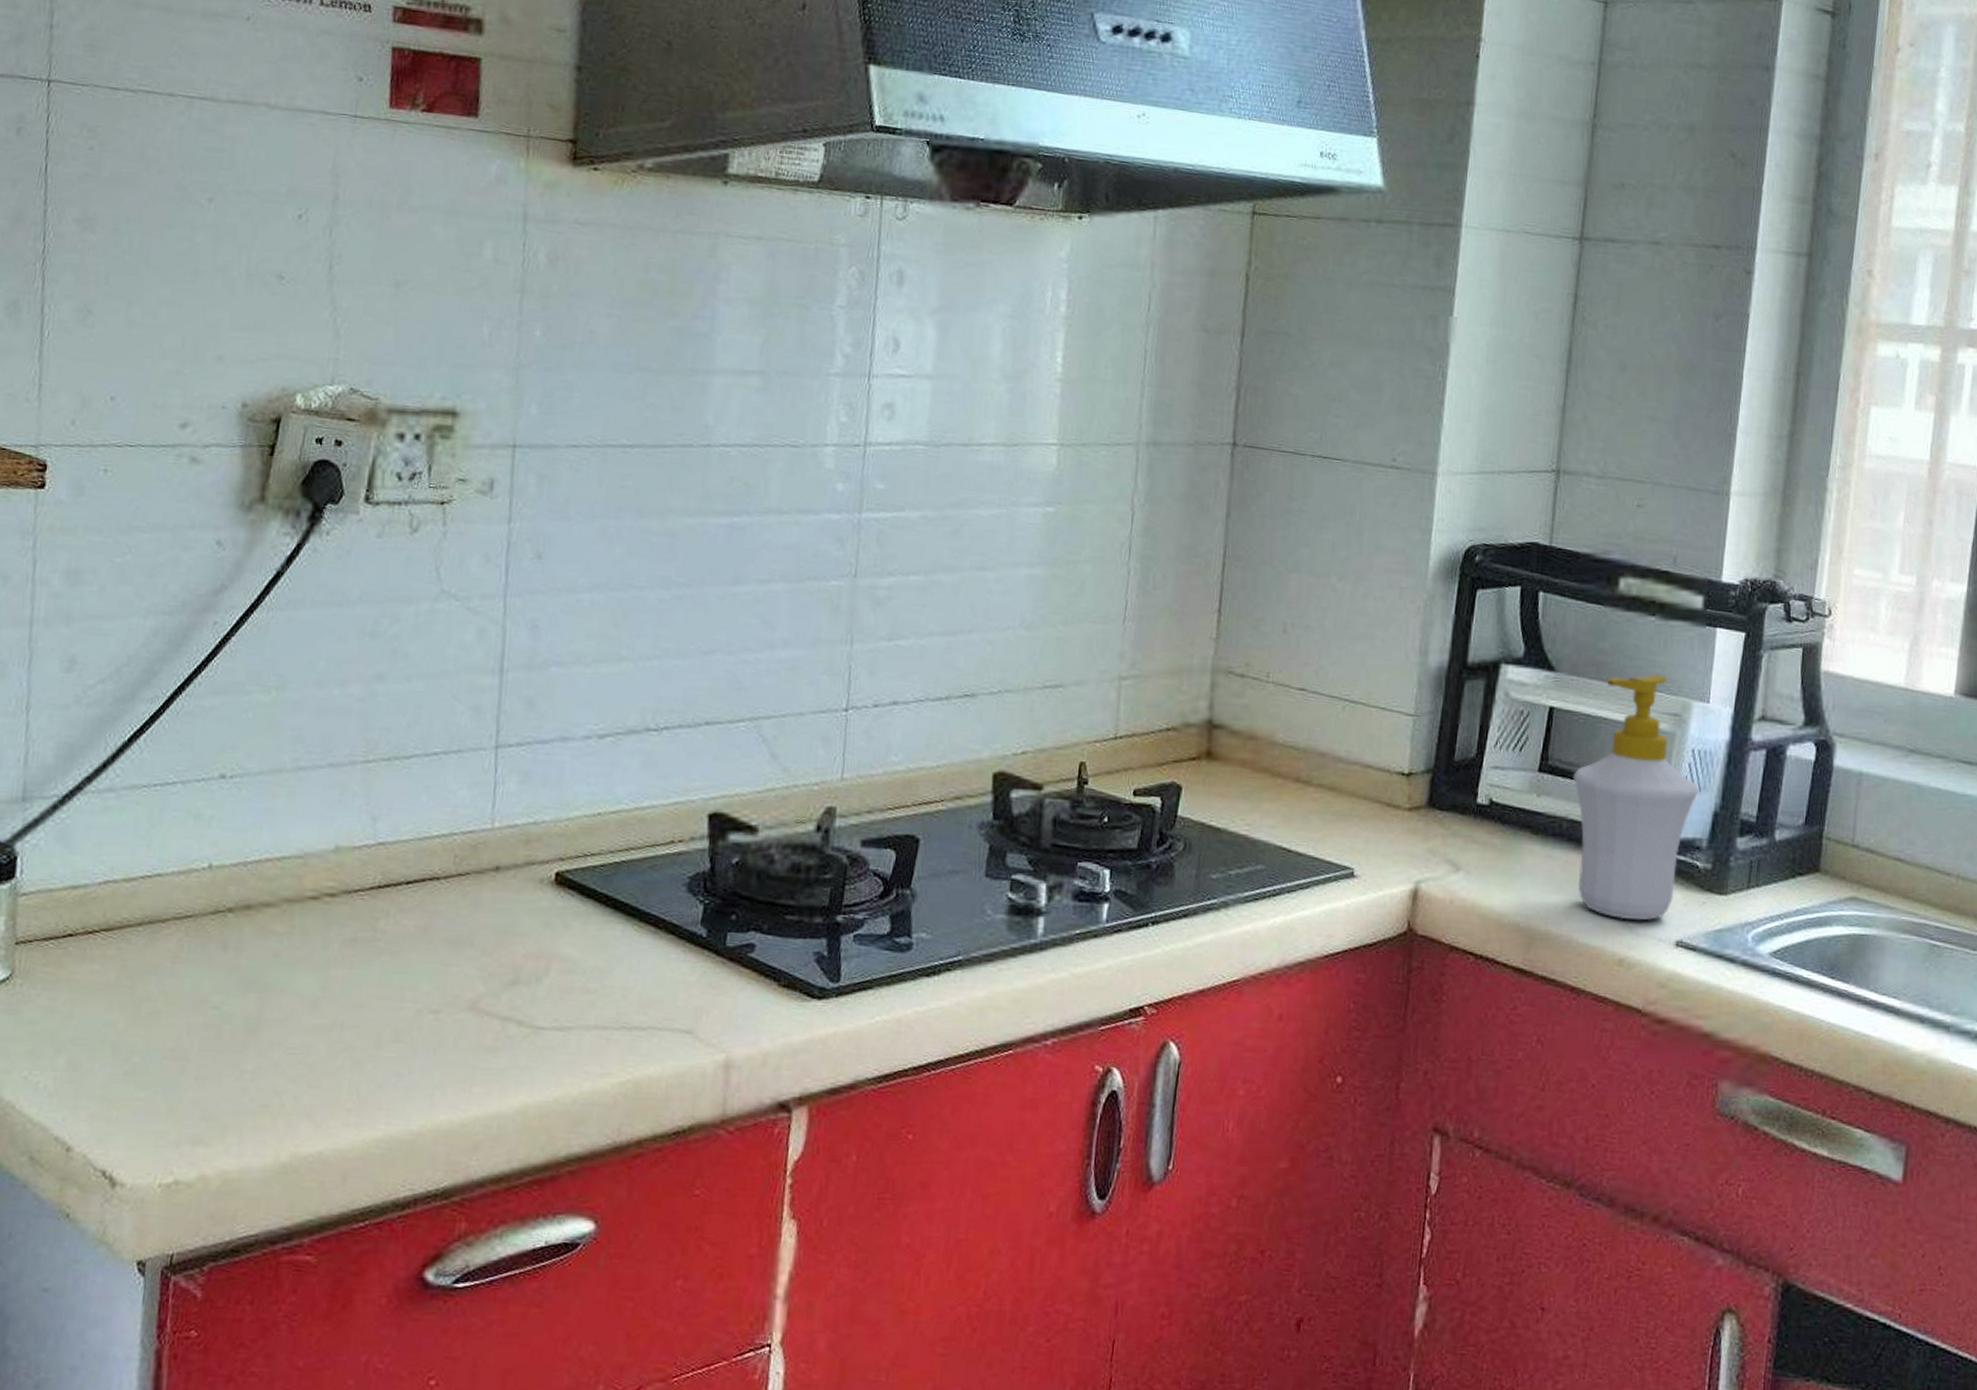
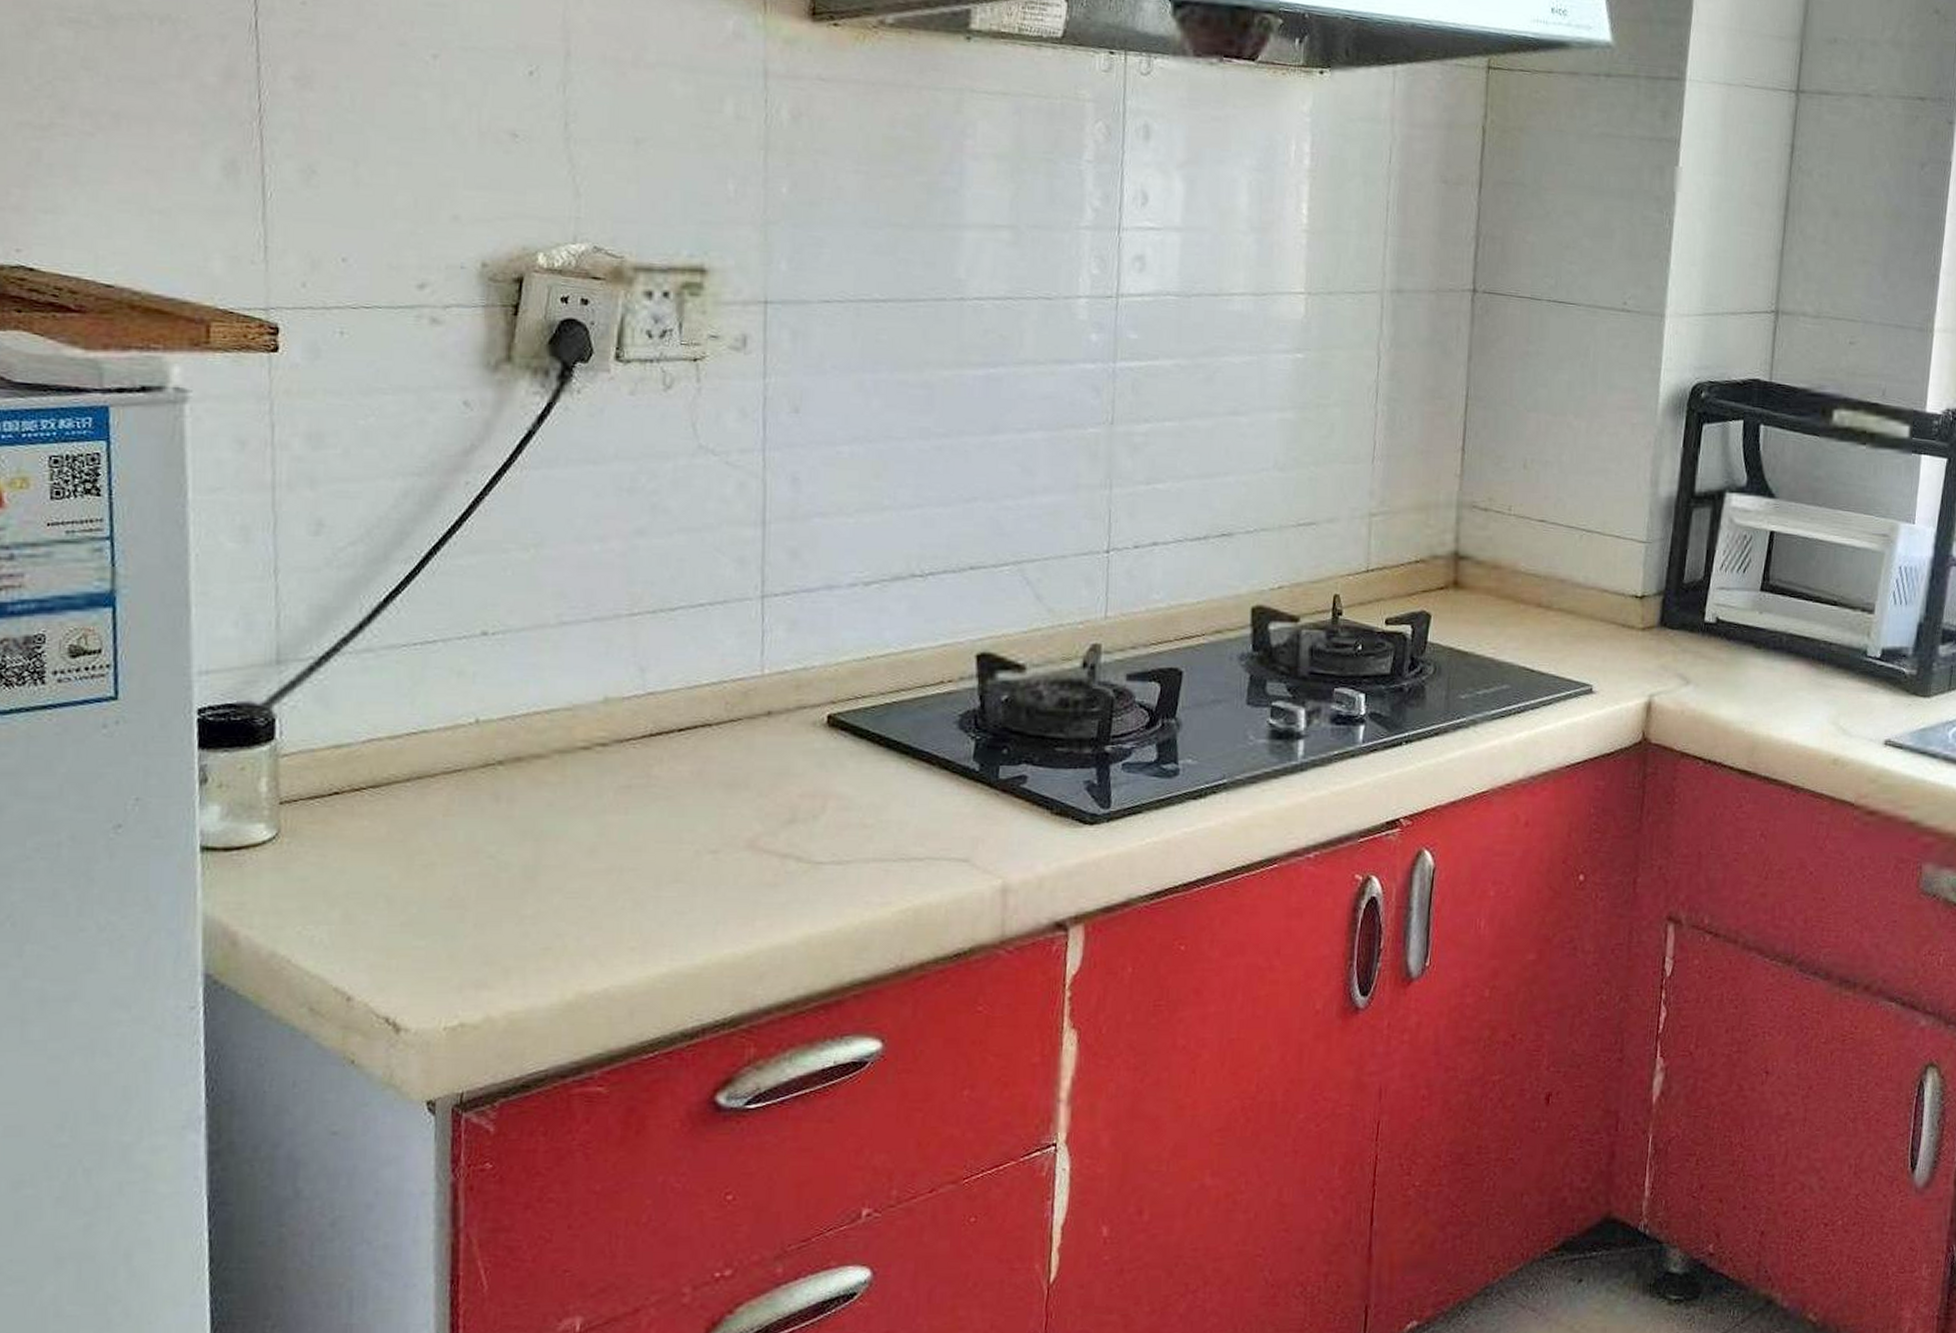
soap bottle: present [1573,674,1700,921] -> none [1792,498,1906,723]

